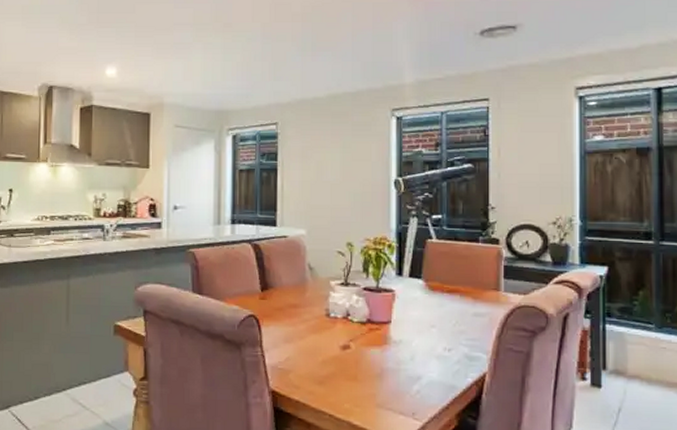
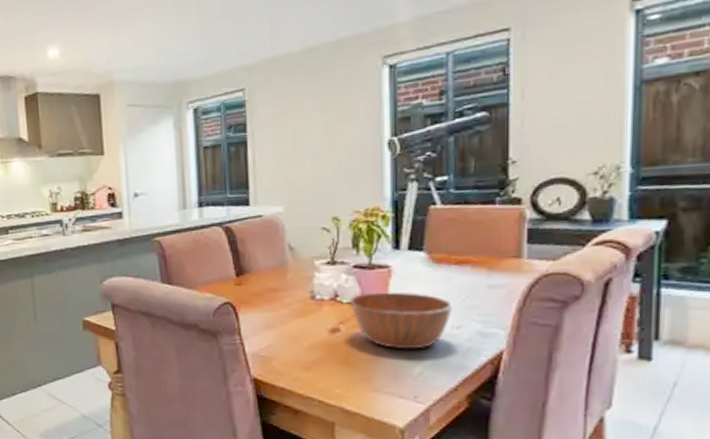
bowl: none [359,313,445,369] -> present [349,292,453,350]

